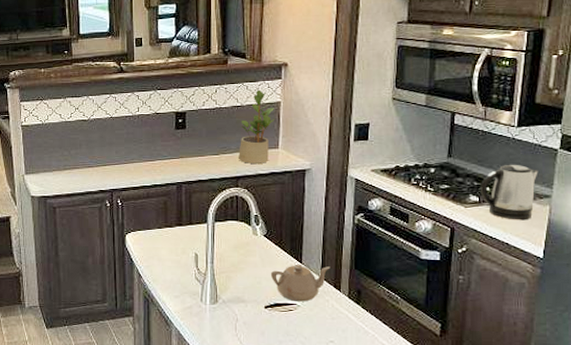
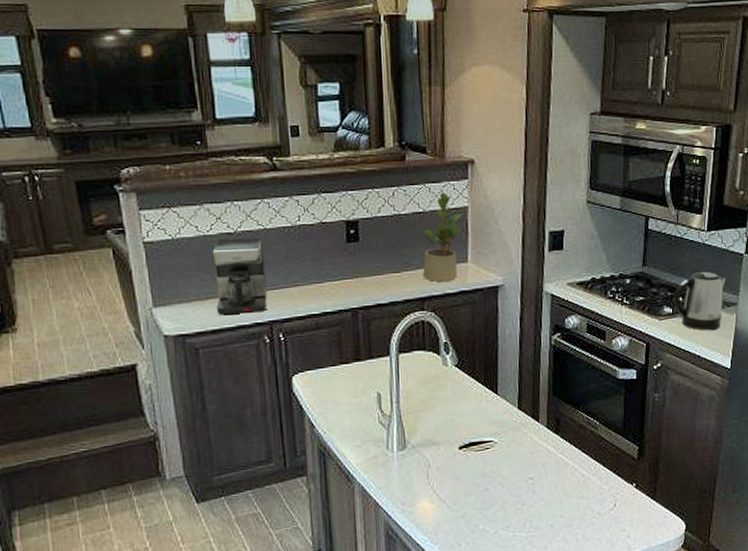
coffee maker: none [70,124,111,183] -> present [212,237,268,316]
teapot: present [270,265,330,302] -> none [463,395,528,438]

